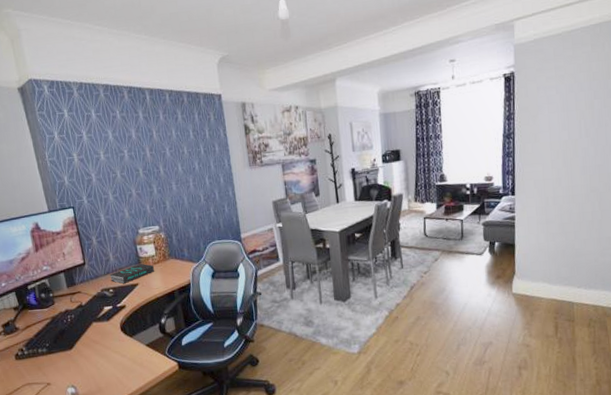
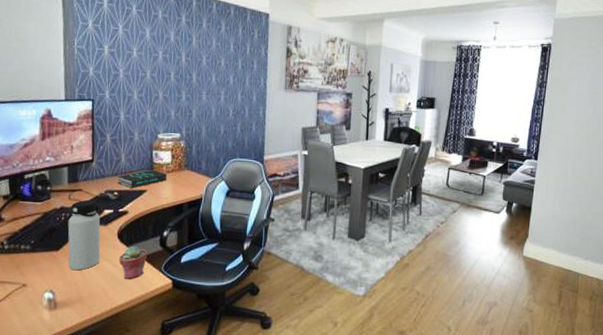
water bottle: none [74,299,110,365] -> present [67,199,101,271]
potted succulent: none [125,335,151,367] -> present [118,245,148,279]

